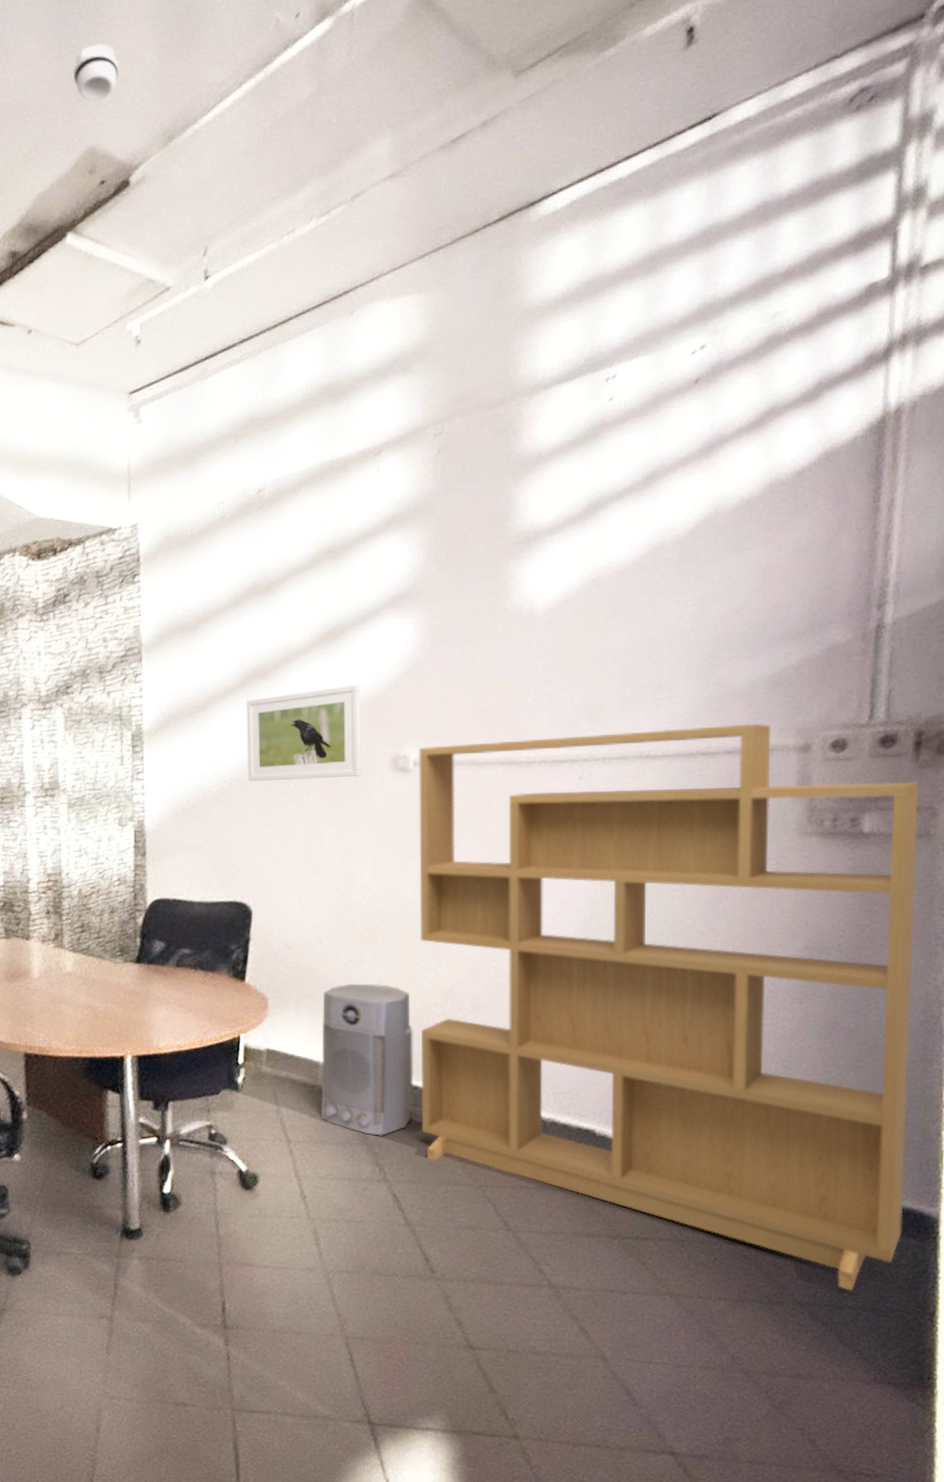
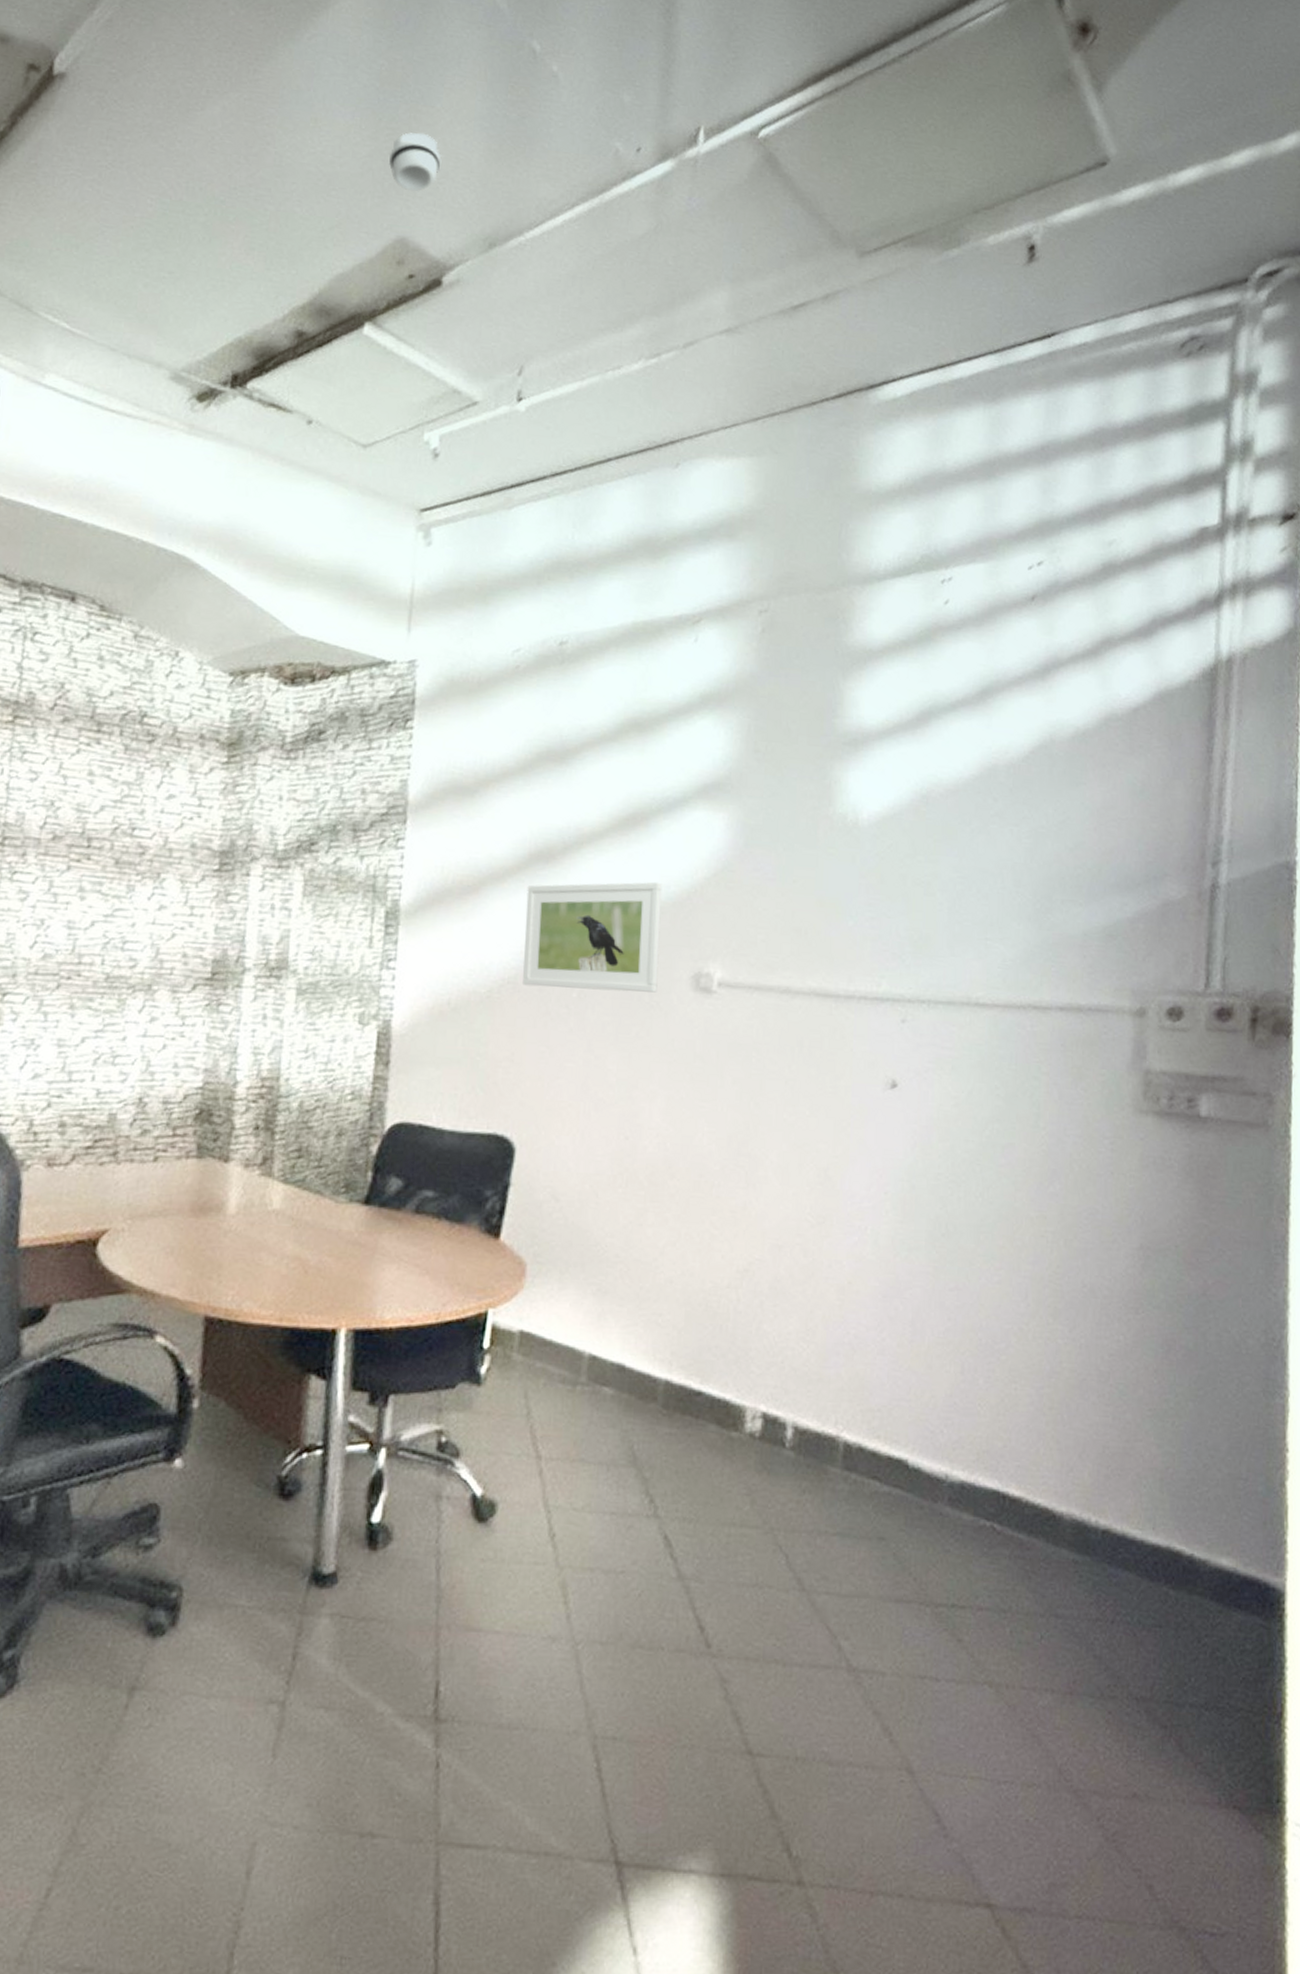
air purifier: present [320,983,414,1136] -> none [580,1251,700,1456]
bookshelf: present [418,723,919,1291] -> none [704,965,1256,1683]

